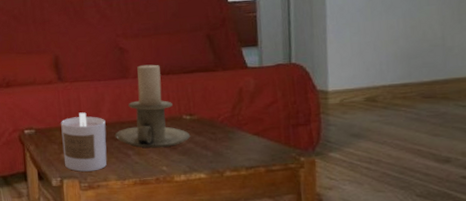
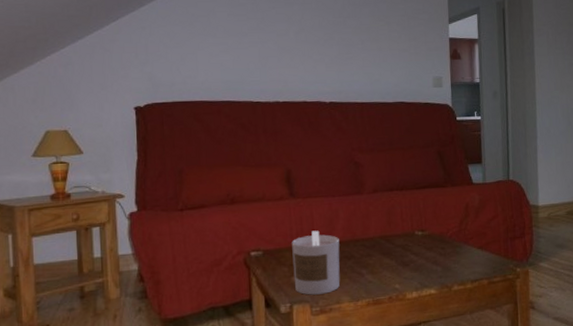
candle holder: present [114,64,191,148] -> none [348,180,422,266]

